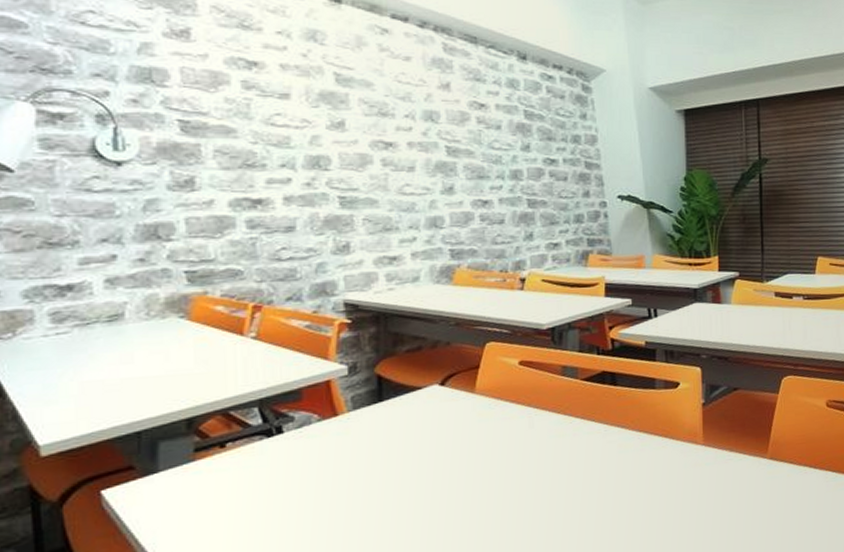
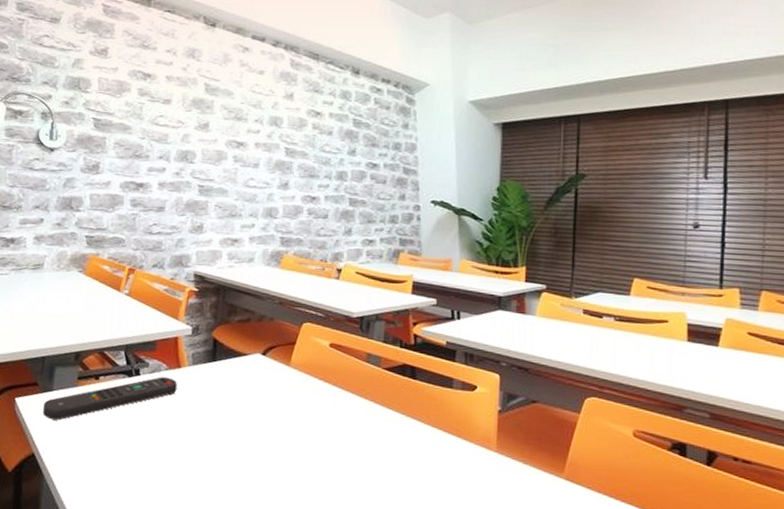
remote control: none [145,429,335,509] -> present [42,377,177,420]

